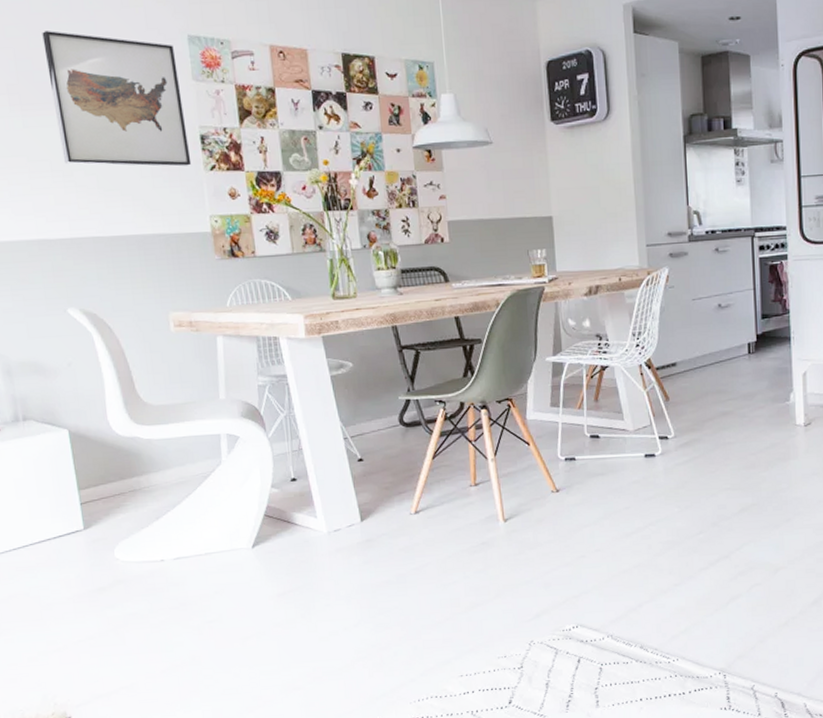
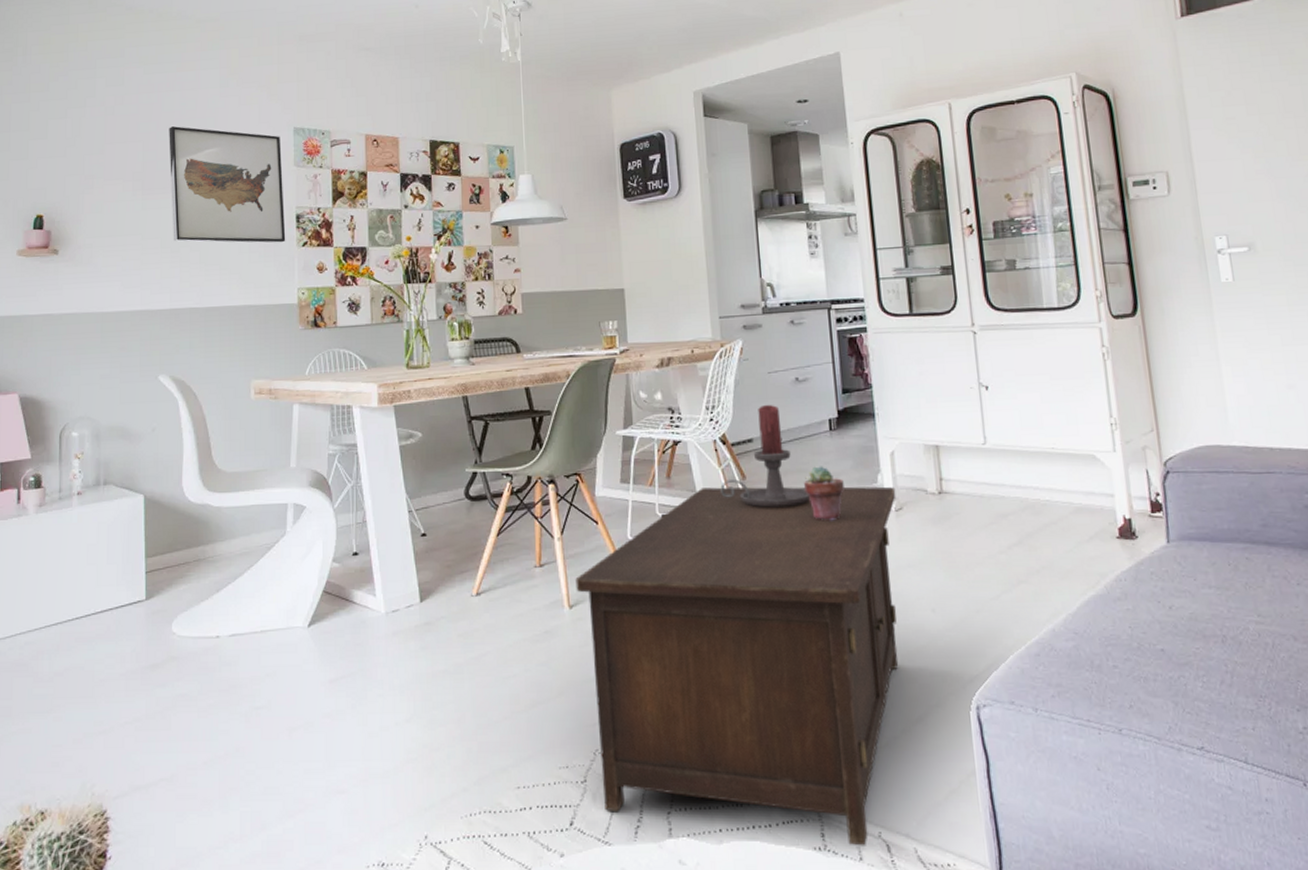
cabinet: none [509,404,806,705] -> present [575,486,899,846]
candle holder: none [645,330,728,427] -> present [720,404,810,508]
potted succulent: none [723,387,760,437] -> present [804,466,845,521]

